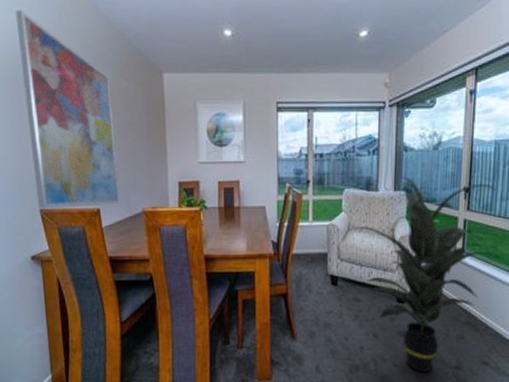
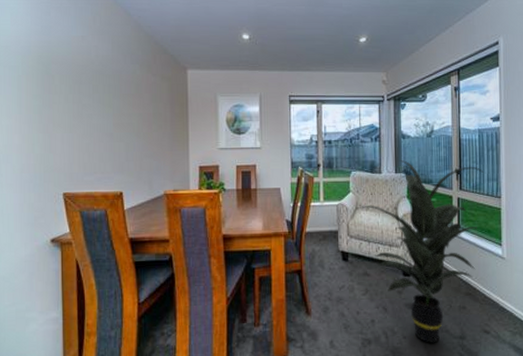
wall art: present [15,10,120,210] -> none [52,14,143,194]

